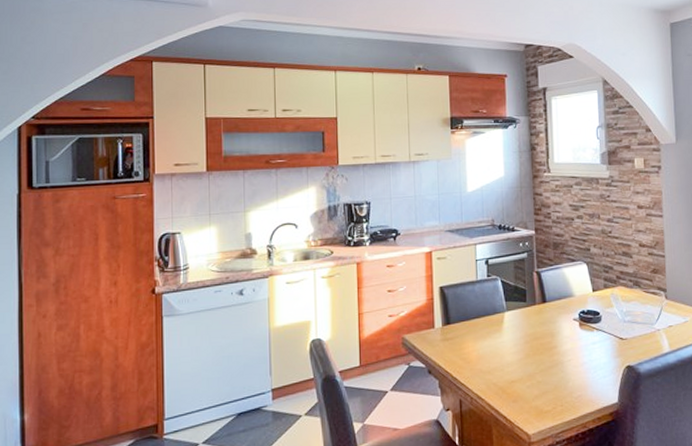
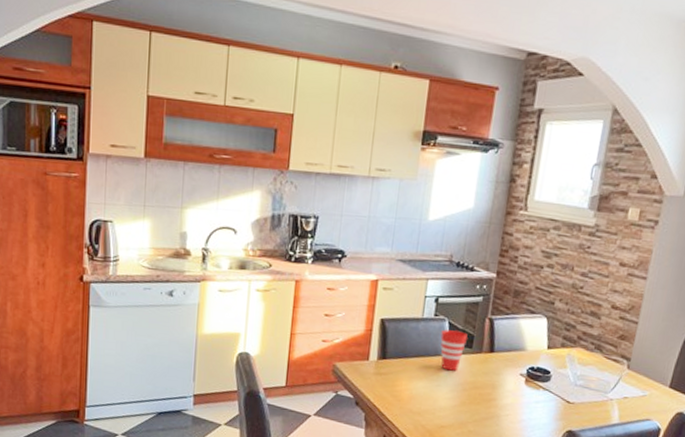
cup: none [496,287,520,326] -> present [440,329,468,371]

